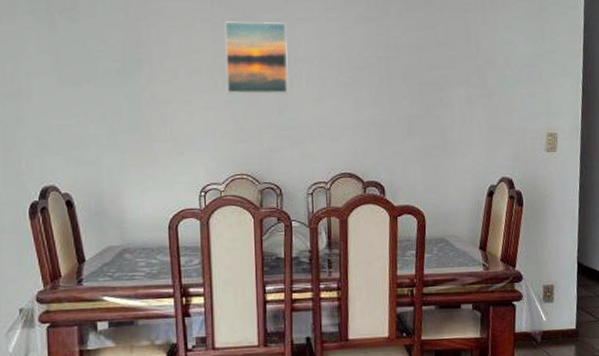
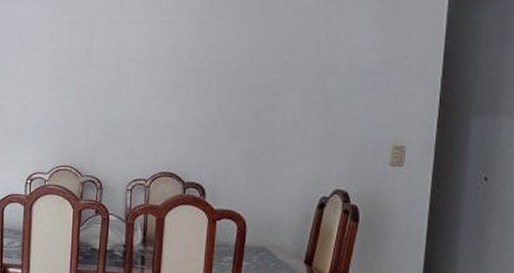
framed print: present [225,21,288,95] -> none [59,23,120,93]

